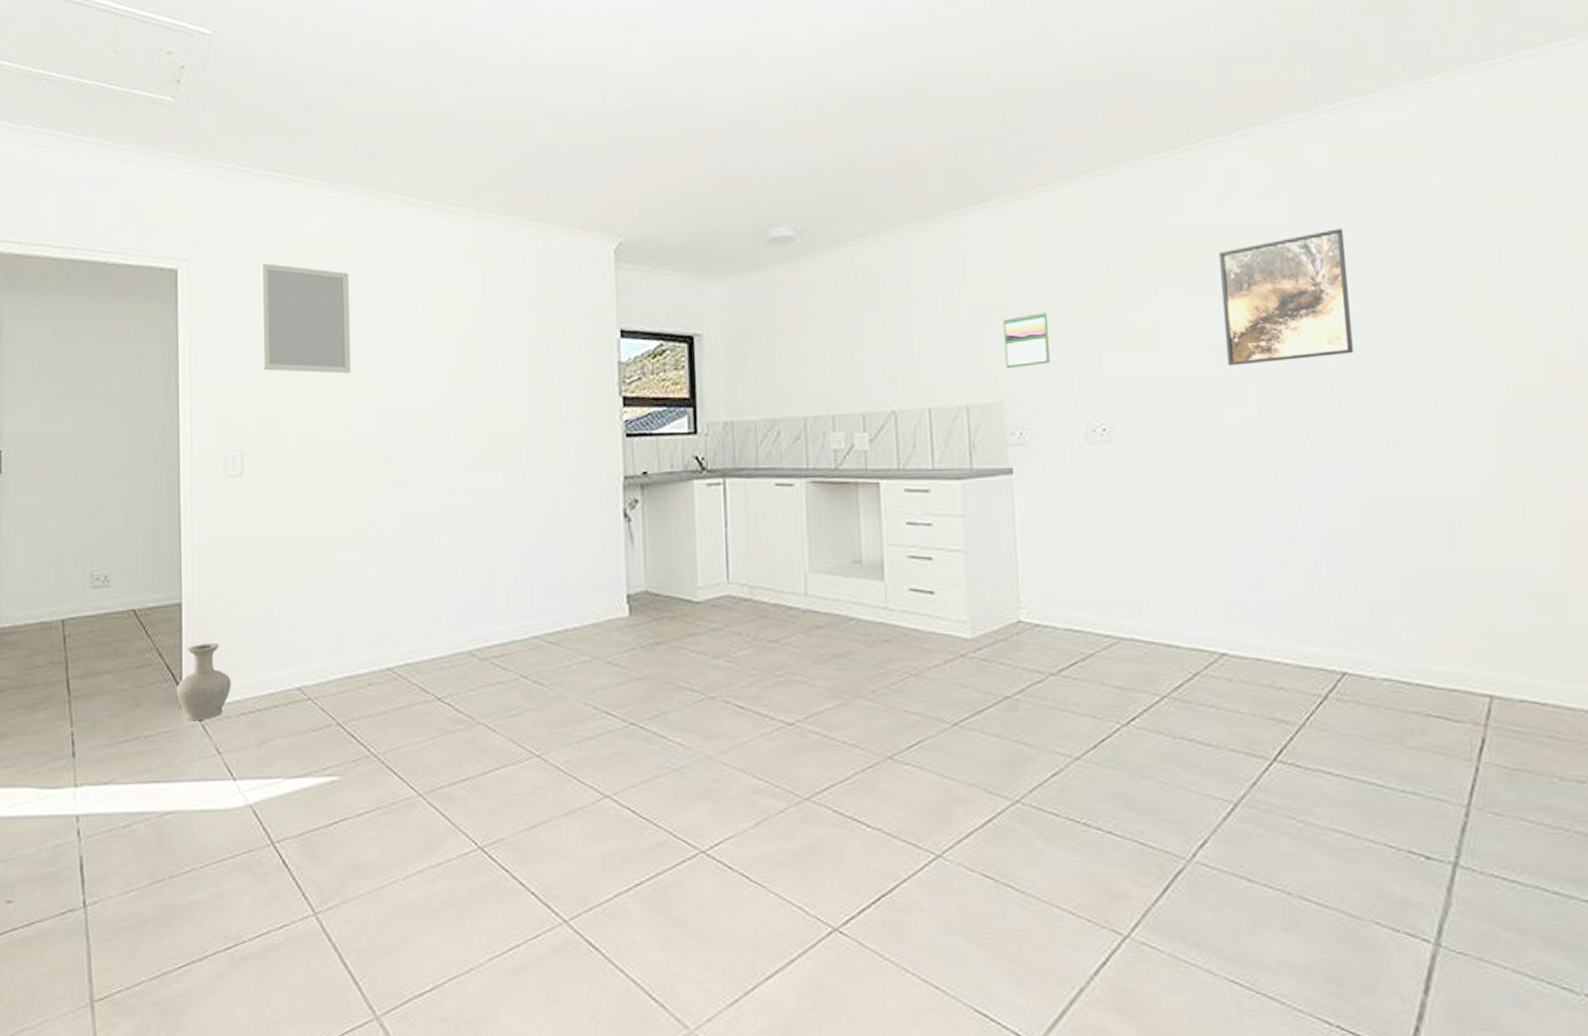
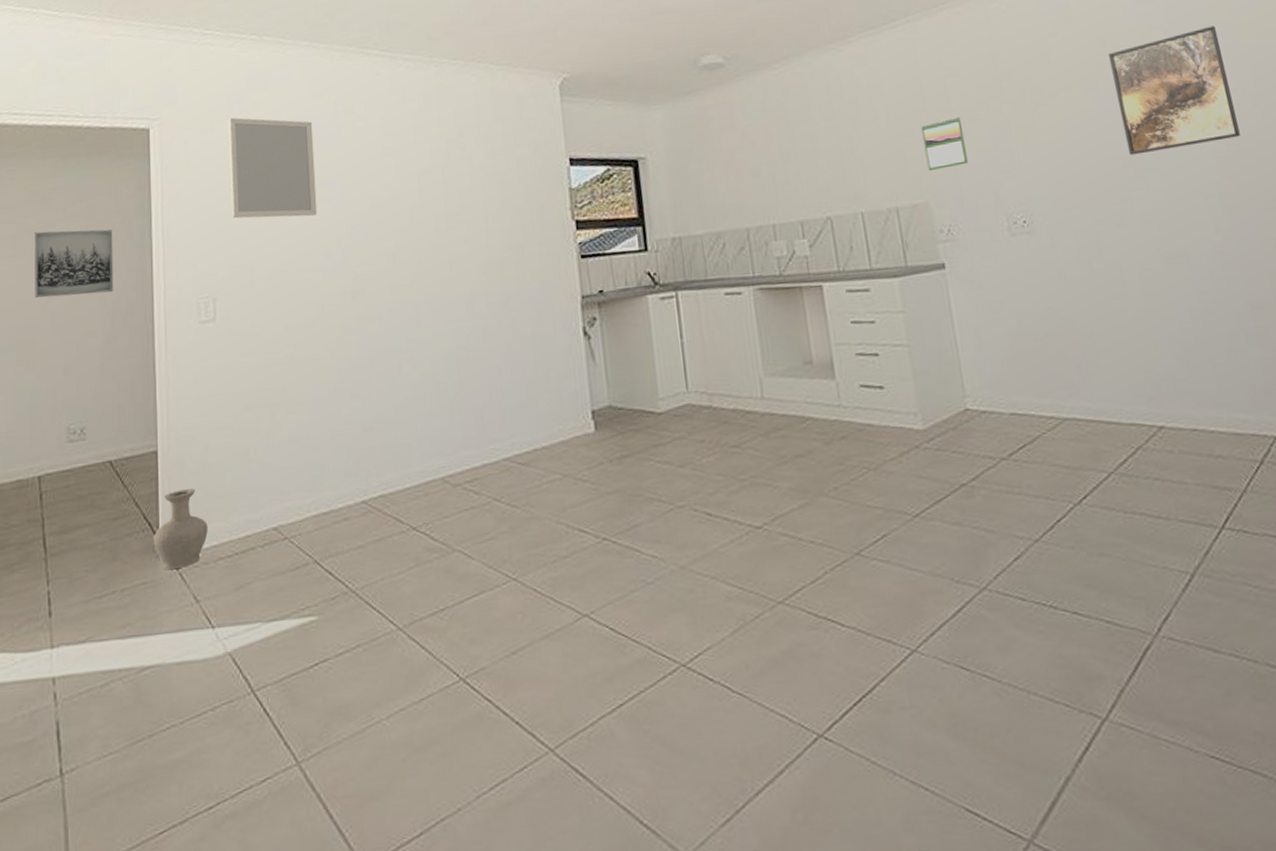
wall art: none [58,371,139,440] -> present [35,229,114,298]

